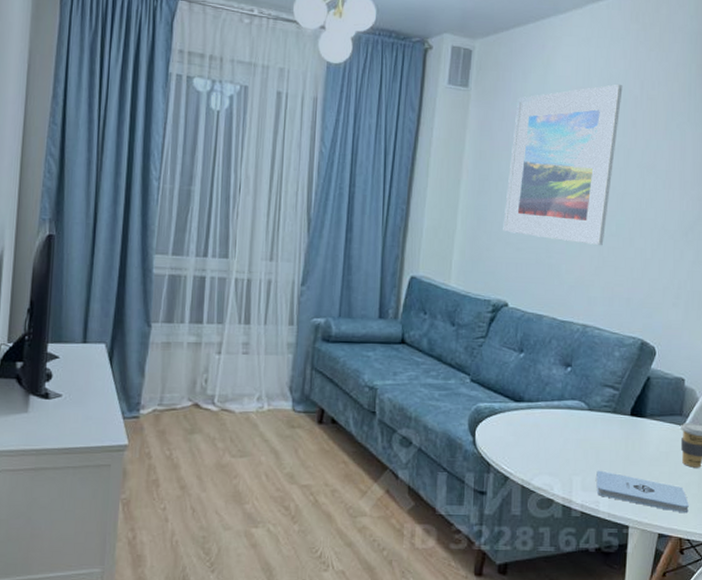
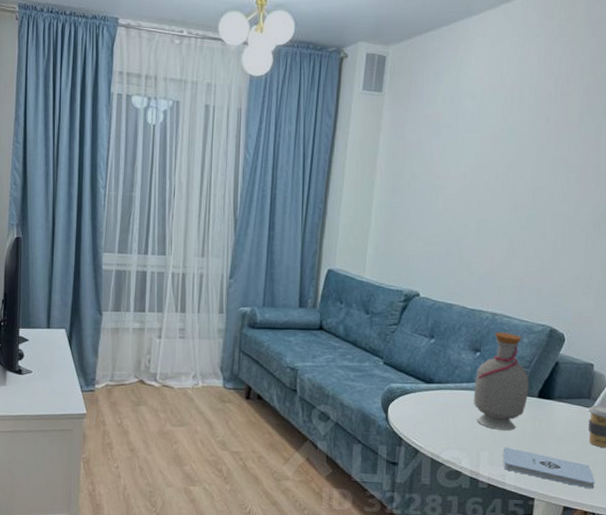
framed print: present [503,84,623,246] -> none [415,82,536,239]
bottle: none [565,345,621,452] -> present [474,332,529,431]

